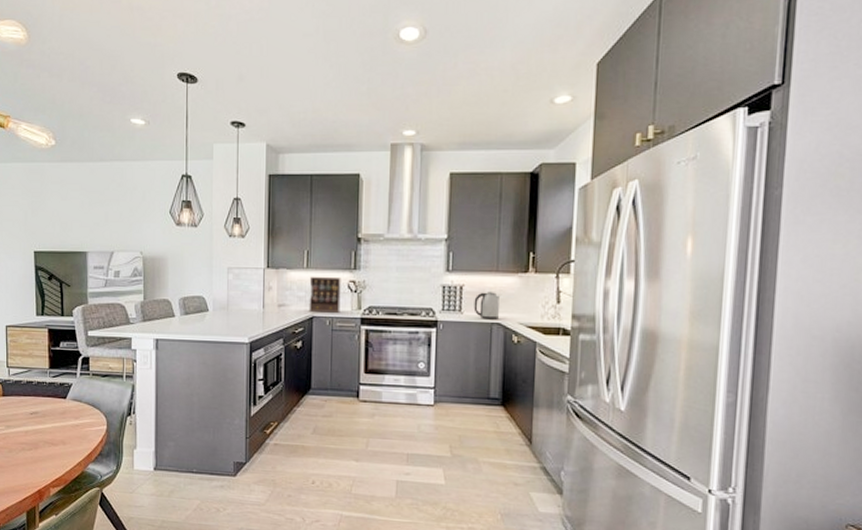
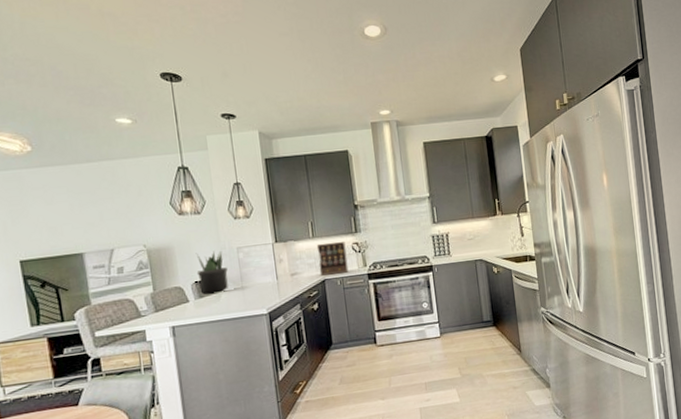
planter: none [185,267,215,312] -> present [195,251,228,294]
kettle: present [473,292,500,320] -> none [458,235,481,258]

